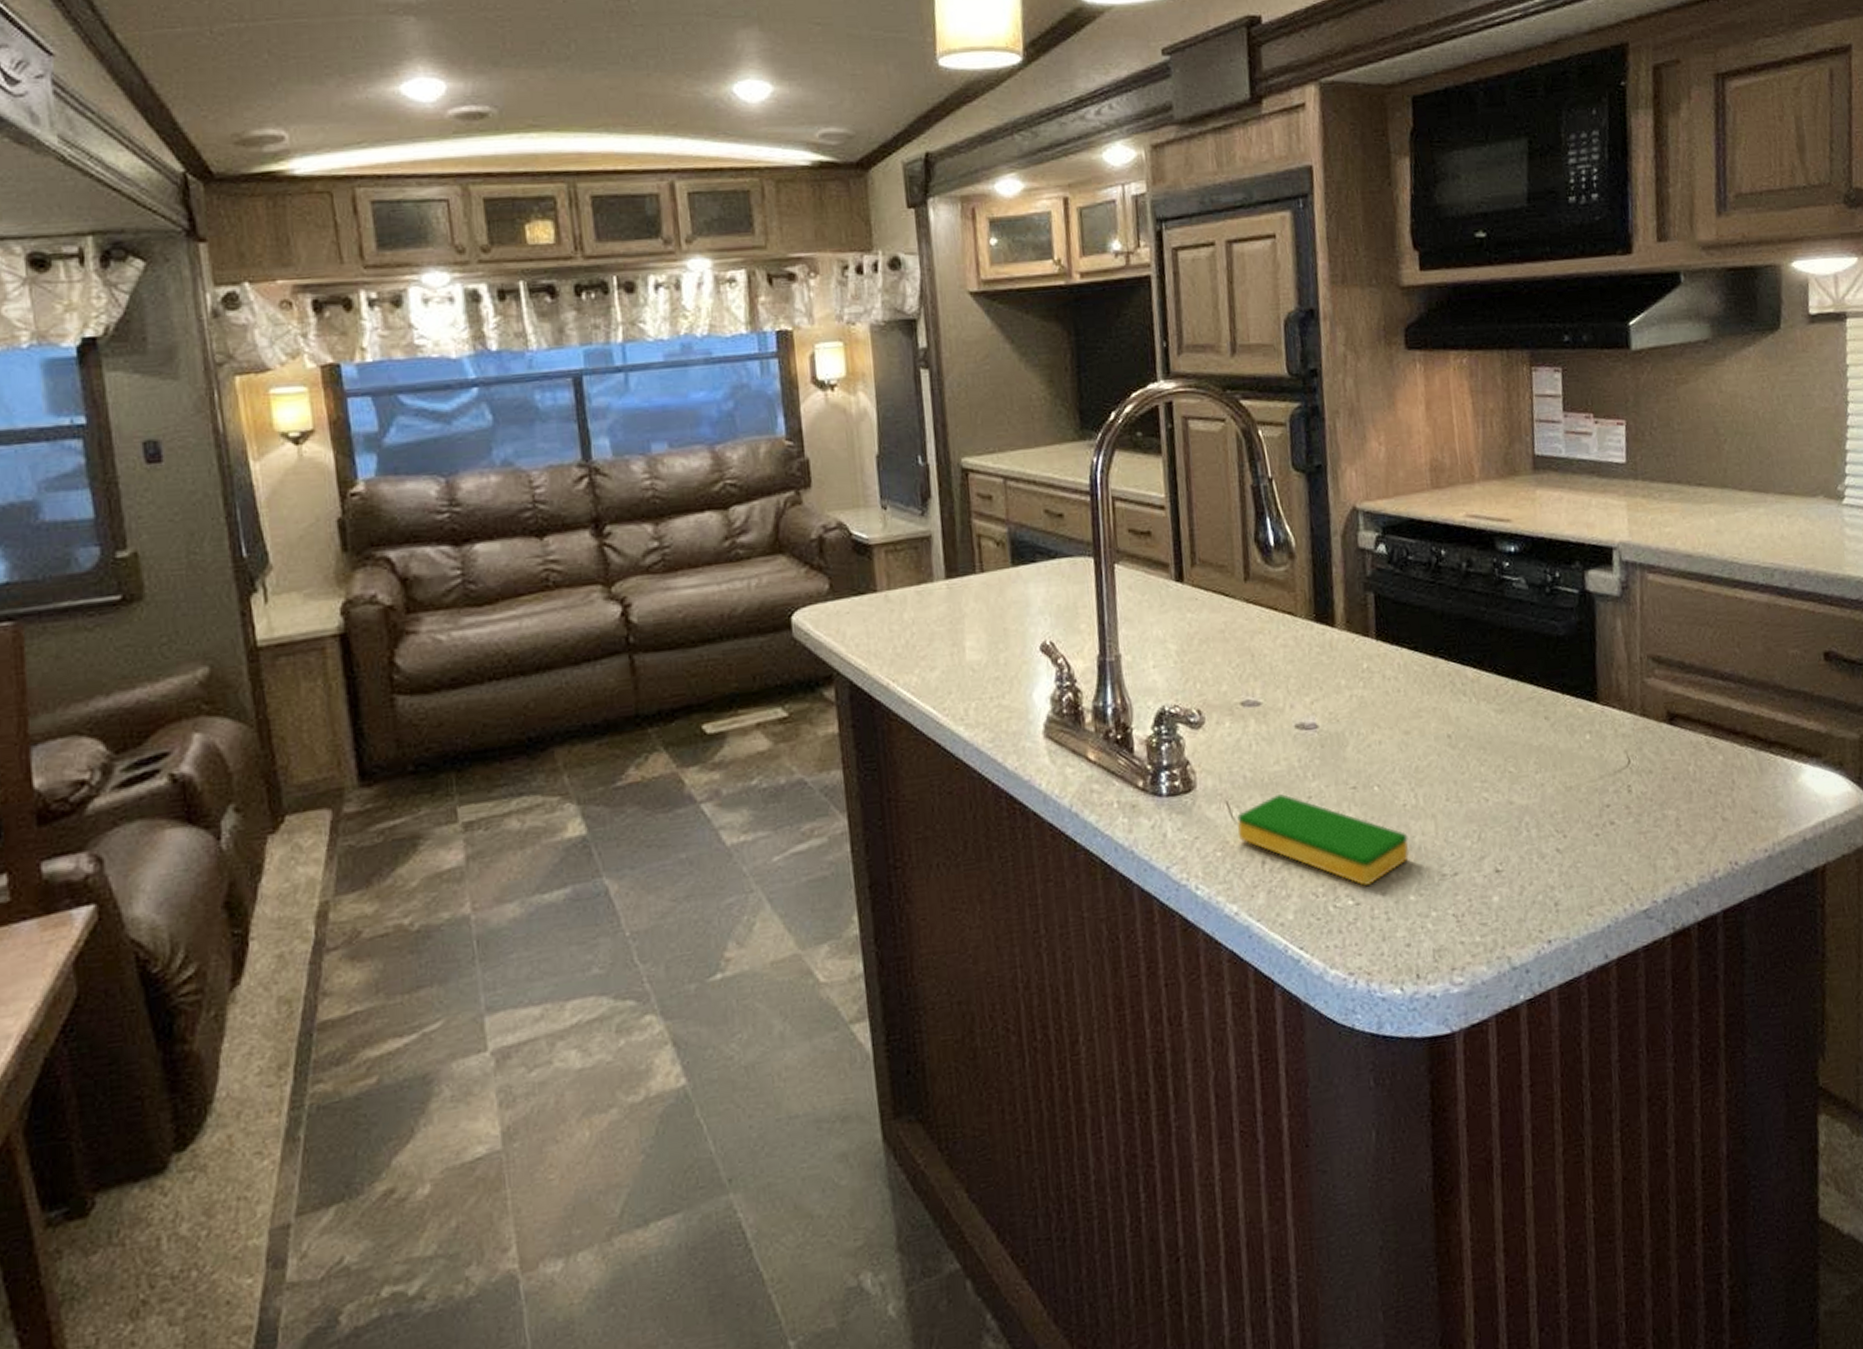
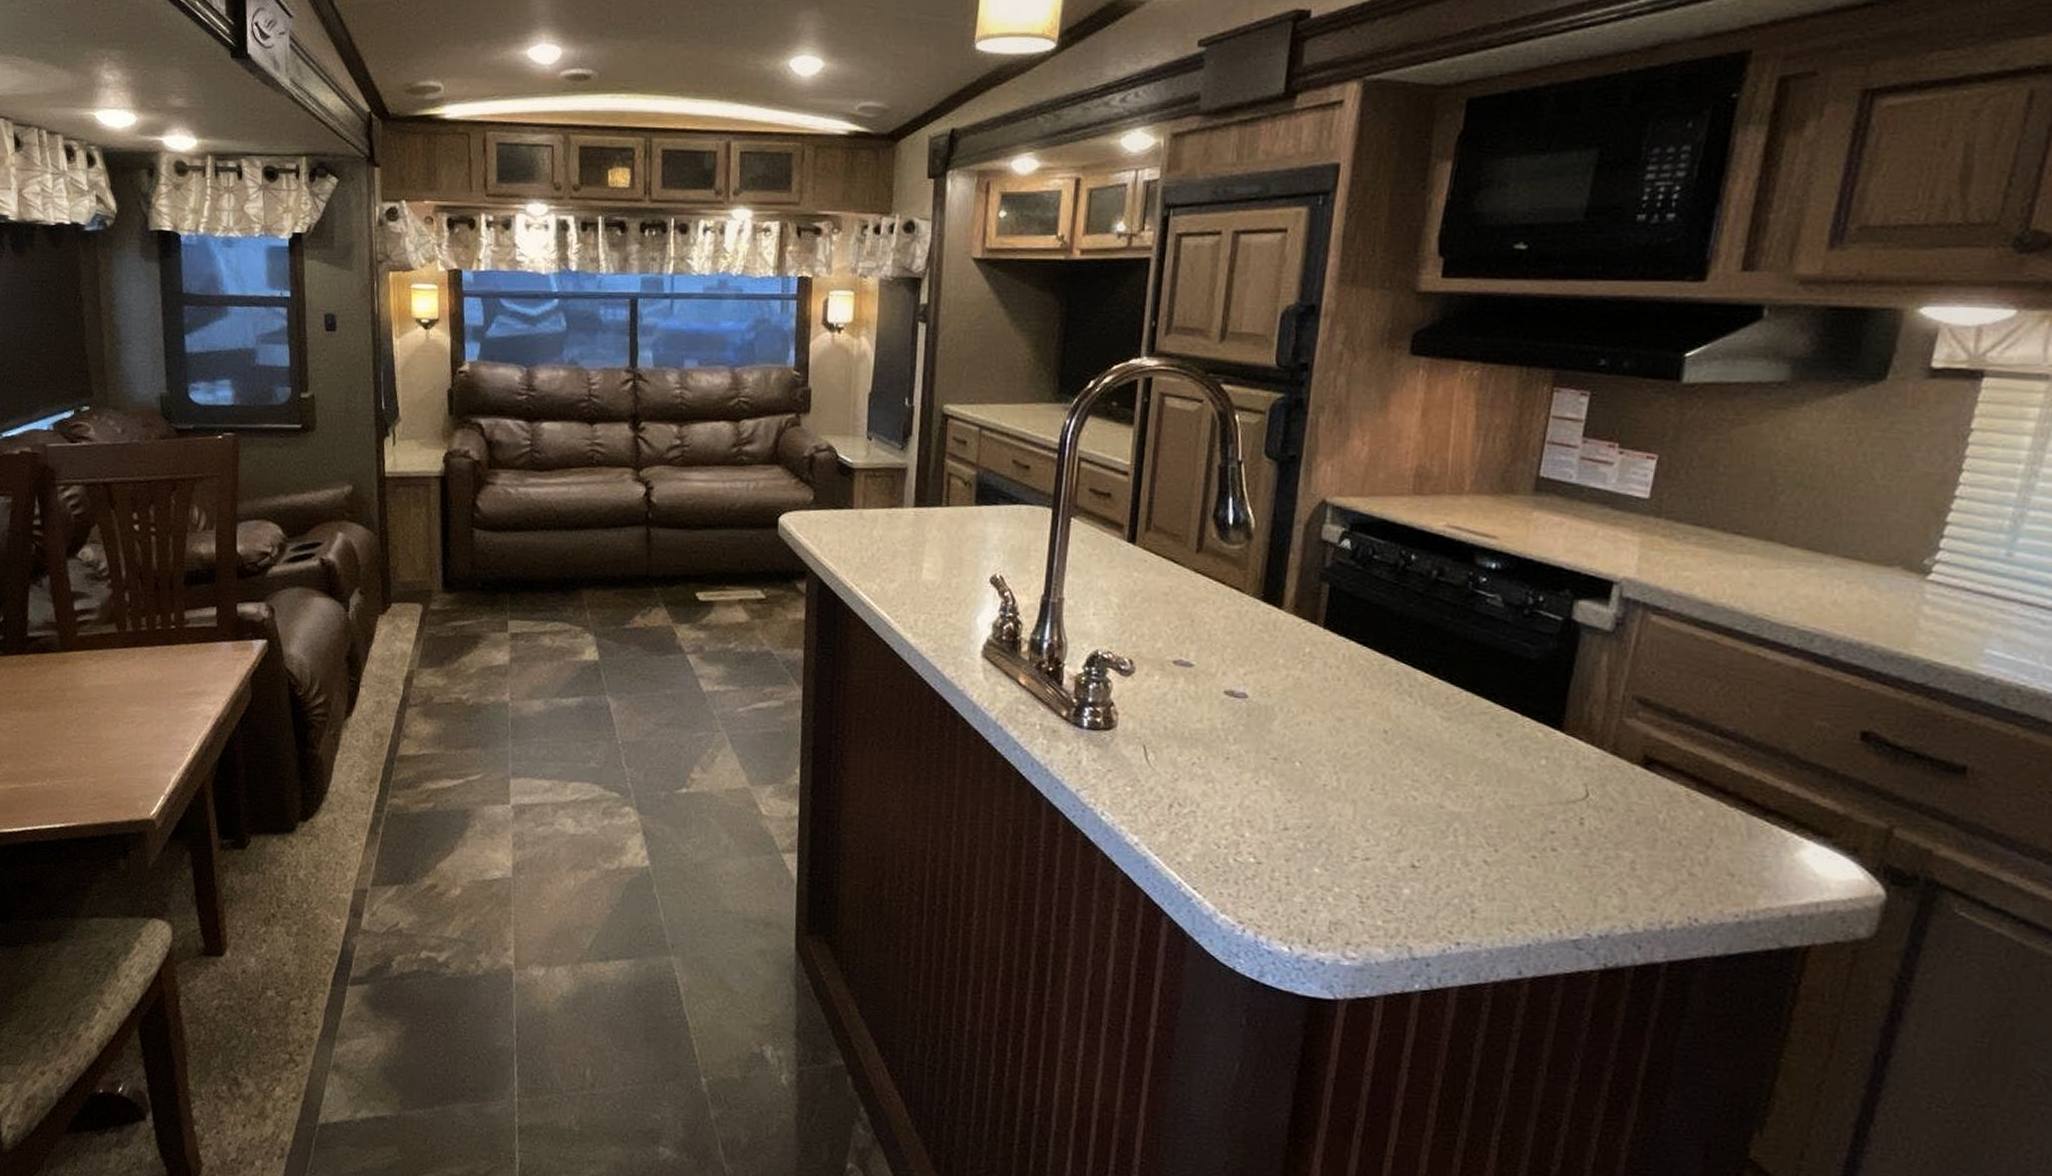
dish sponge: present [1237,794,1410,886] -> none [1150,749,1323,849]

